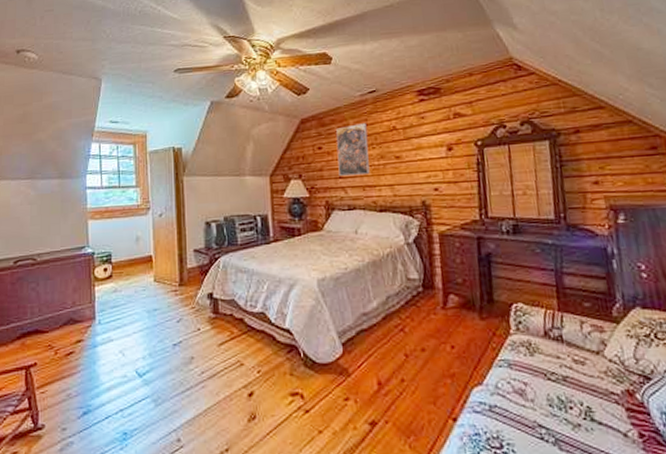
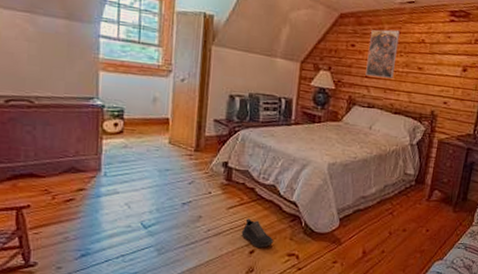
shoe: none [236,354,272,388] -> present [241,218,273,248]

